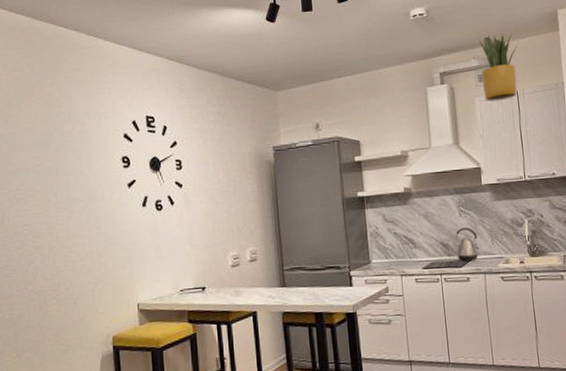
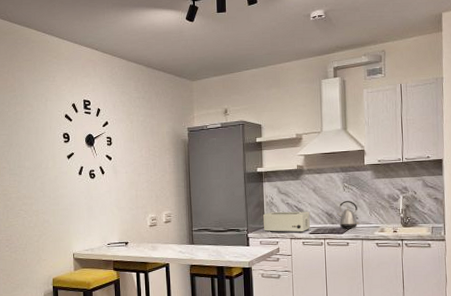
toaster: none [366,242,423,269] -> present [262,211,310,234]
planter: present [478,33,519,101] -> none [369,33,406,93]

